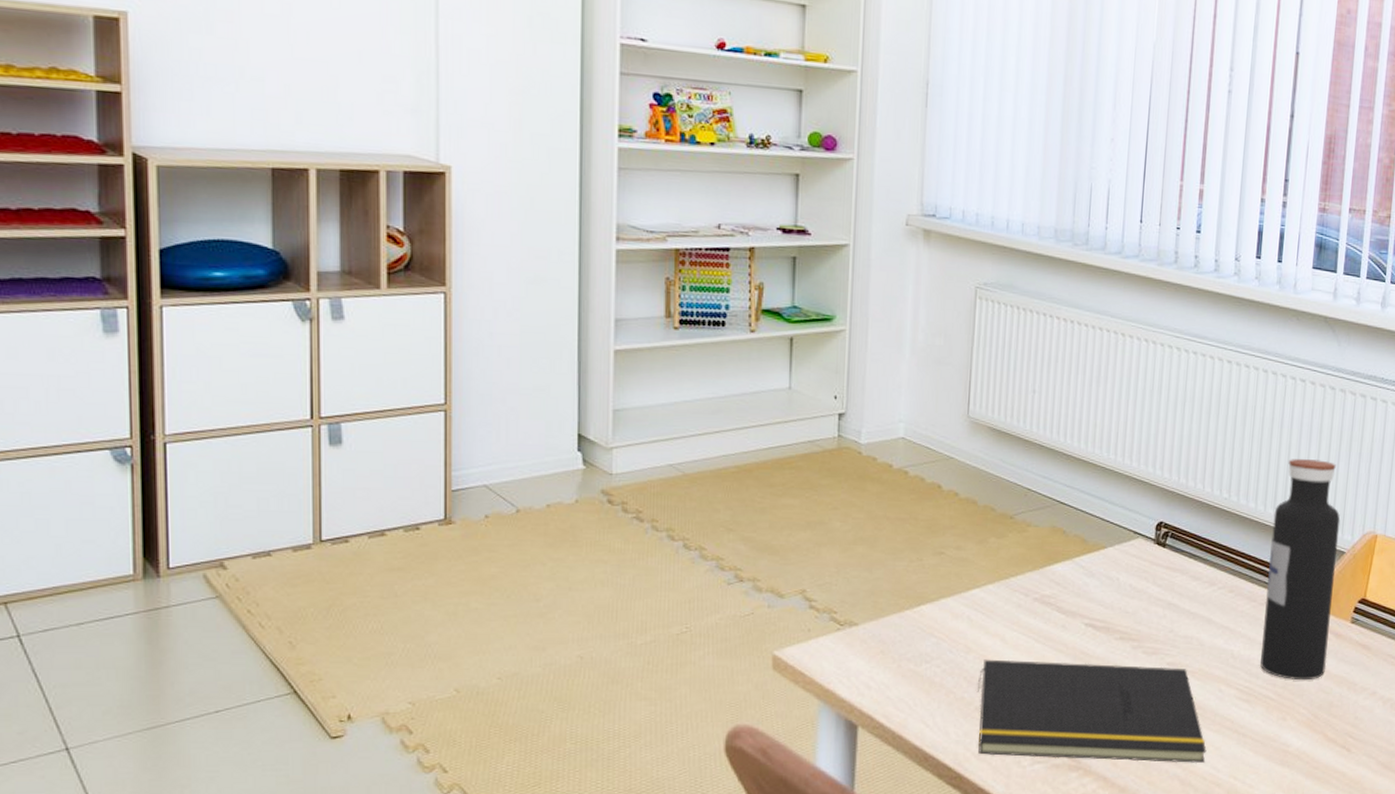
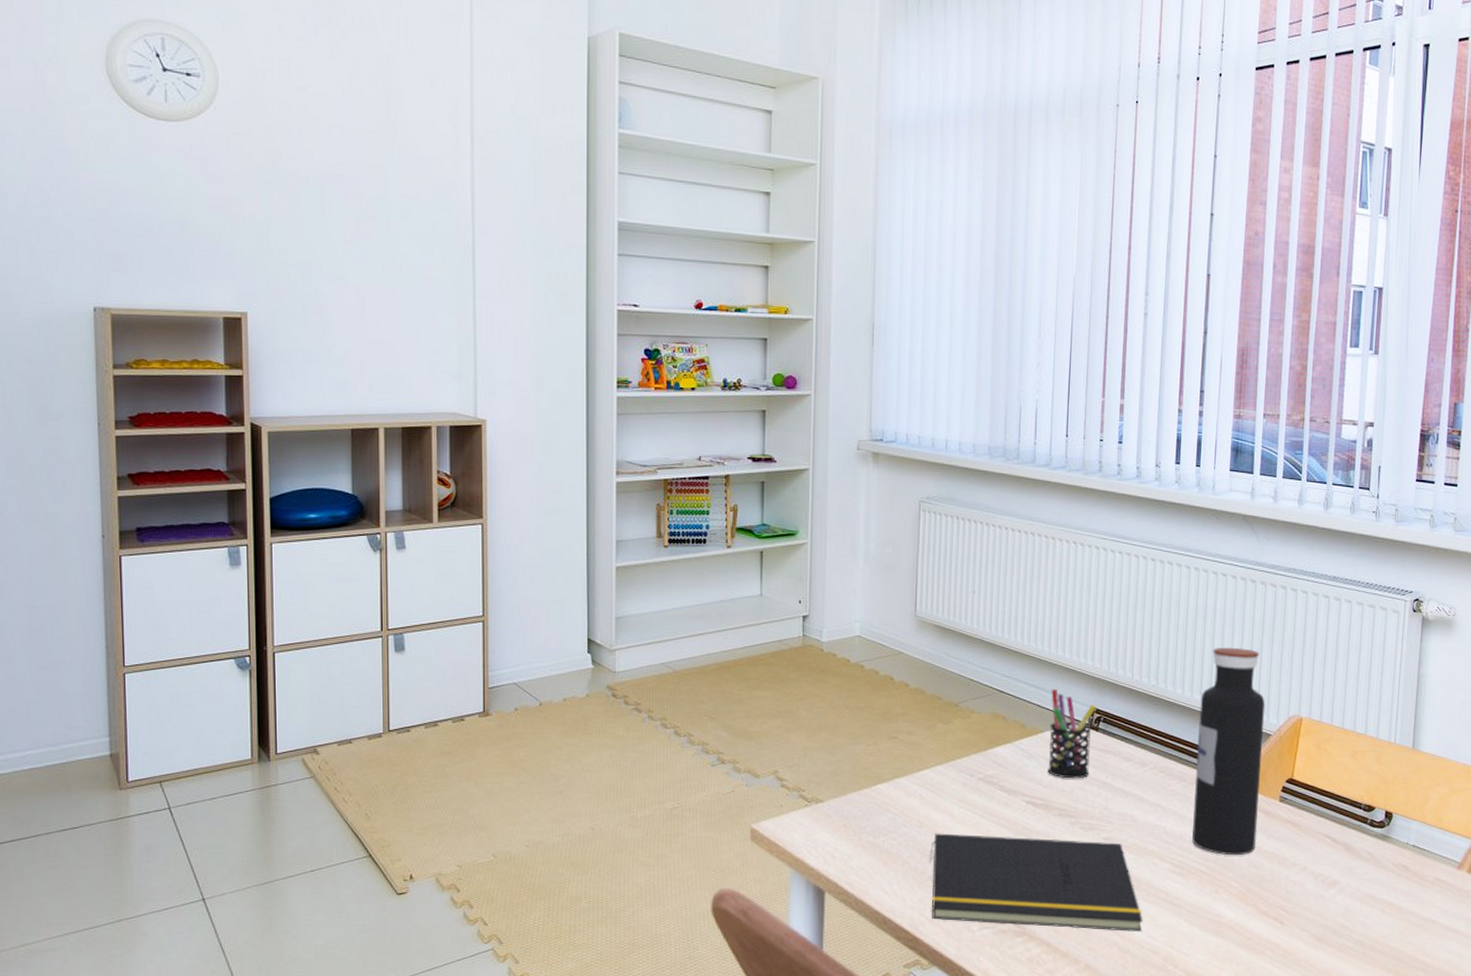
pen holder: none [1110,501,1165,599] -> present [1048,689,1097,779]

